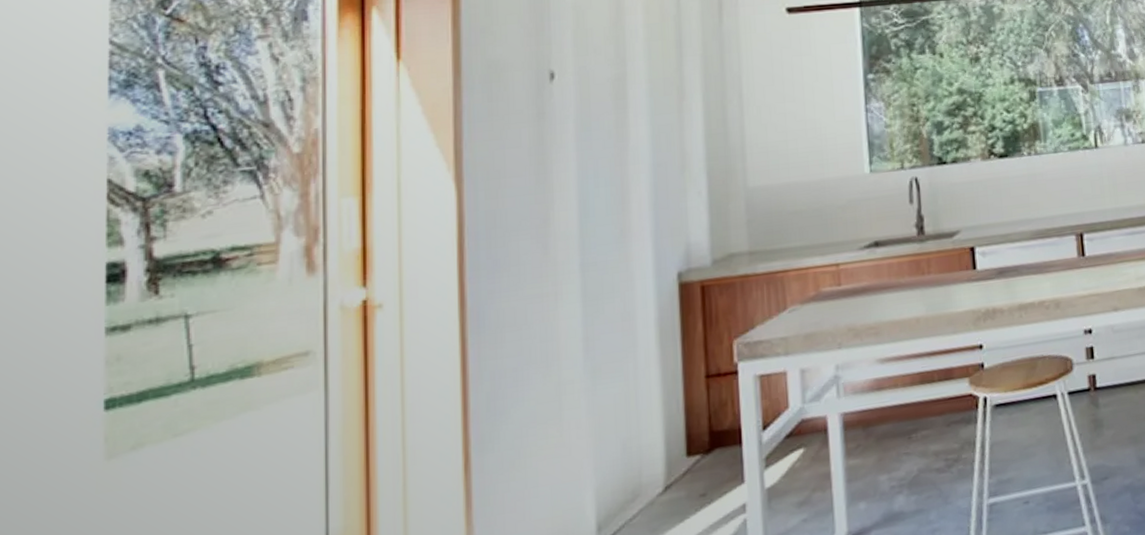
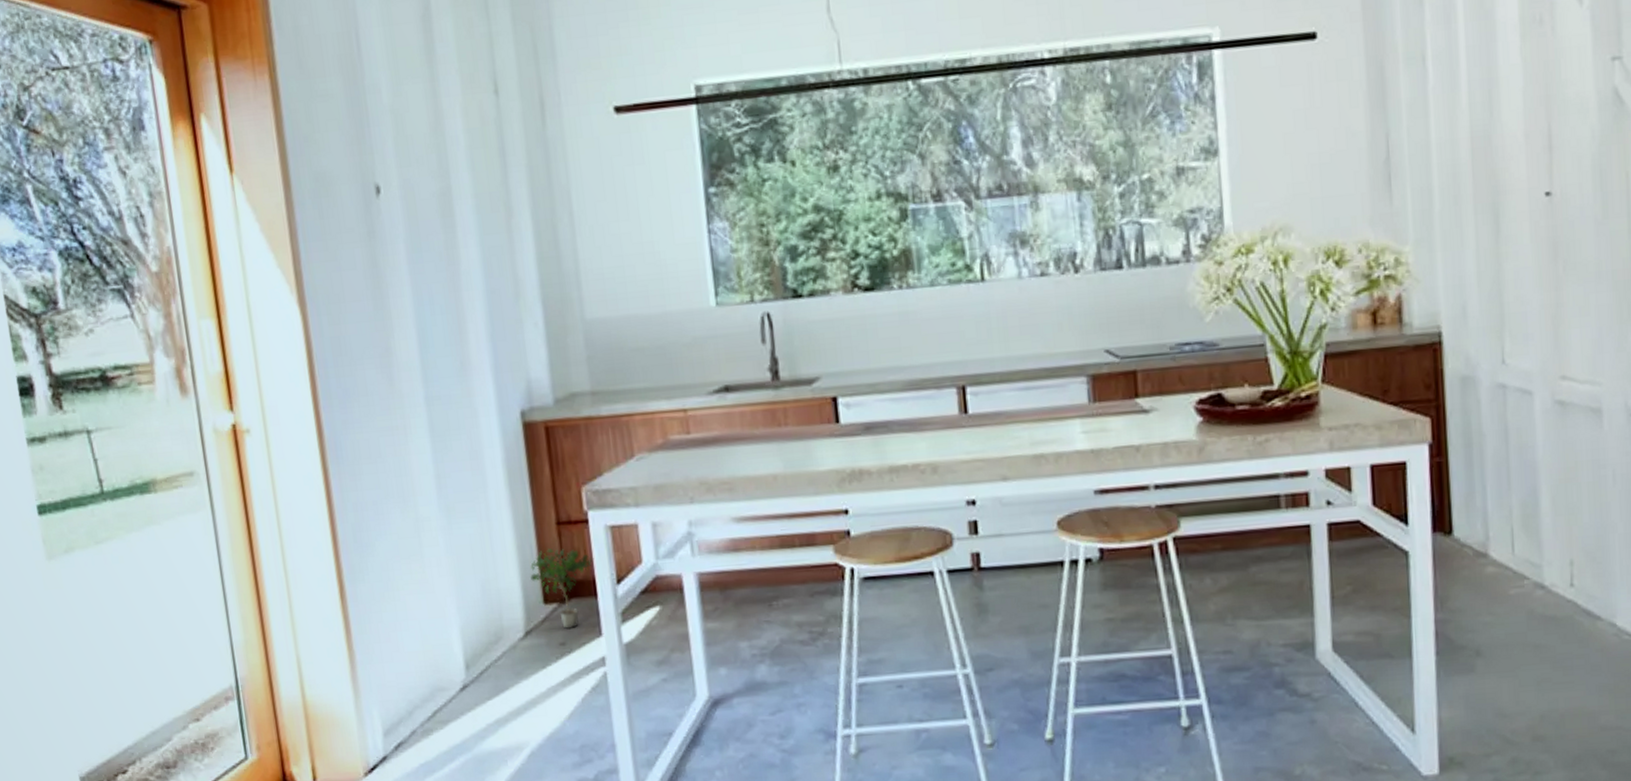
potted plant: none [675,400,741,479] -> present [530,549,594,629]

